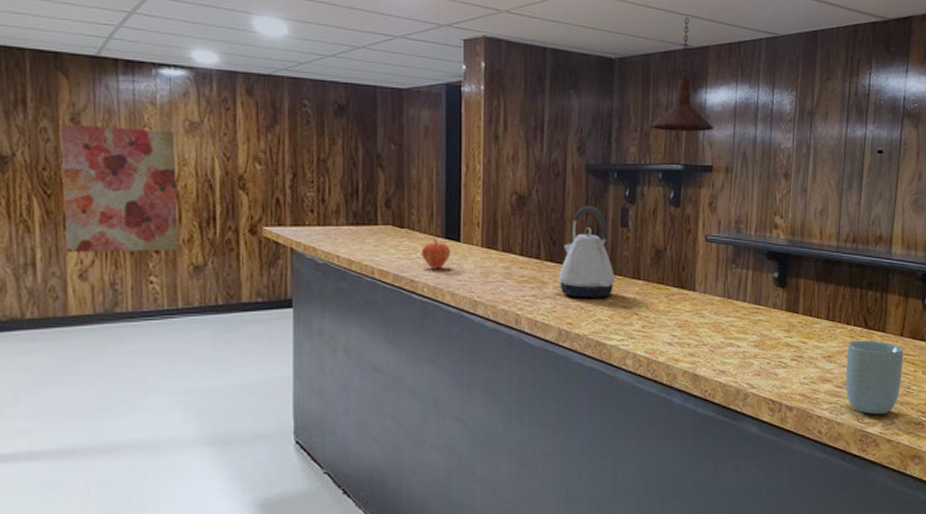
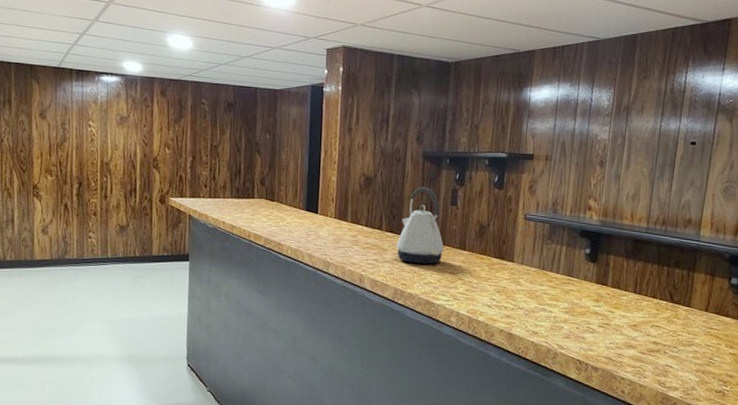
wall art: present [59,124,179,253] -> none [32,118,110,214]
fruit: present [421,238,451,269] -> none [287,210,310,235]
pendant light: present [650,17,714,132] -> none [480,26,537,125]
cup: present [845,340,904,415] -> none [649,312,708,381]

